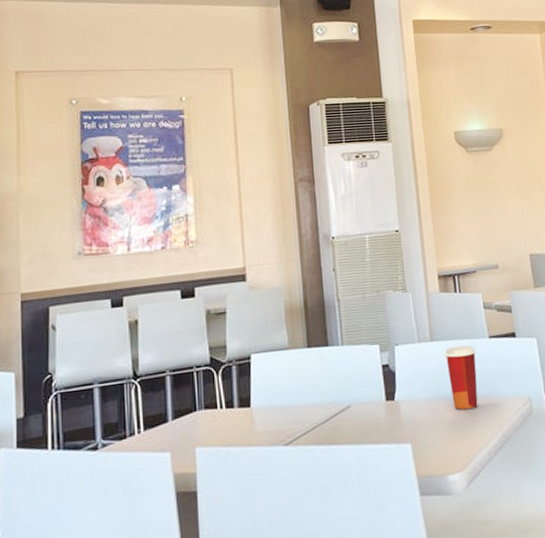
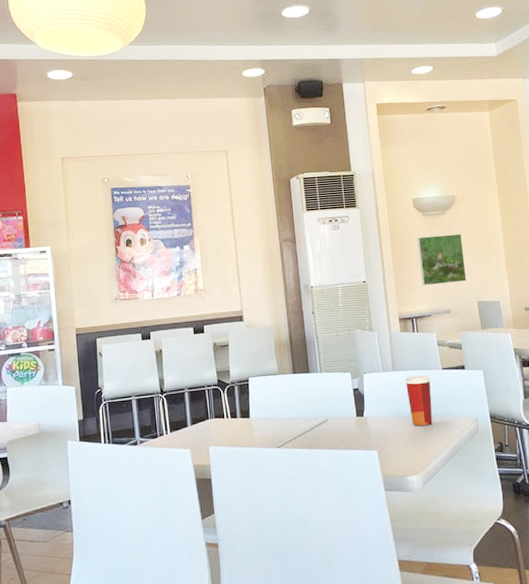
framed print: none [459,173,517,236] -> present [417,233,467,286]

